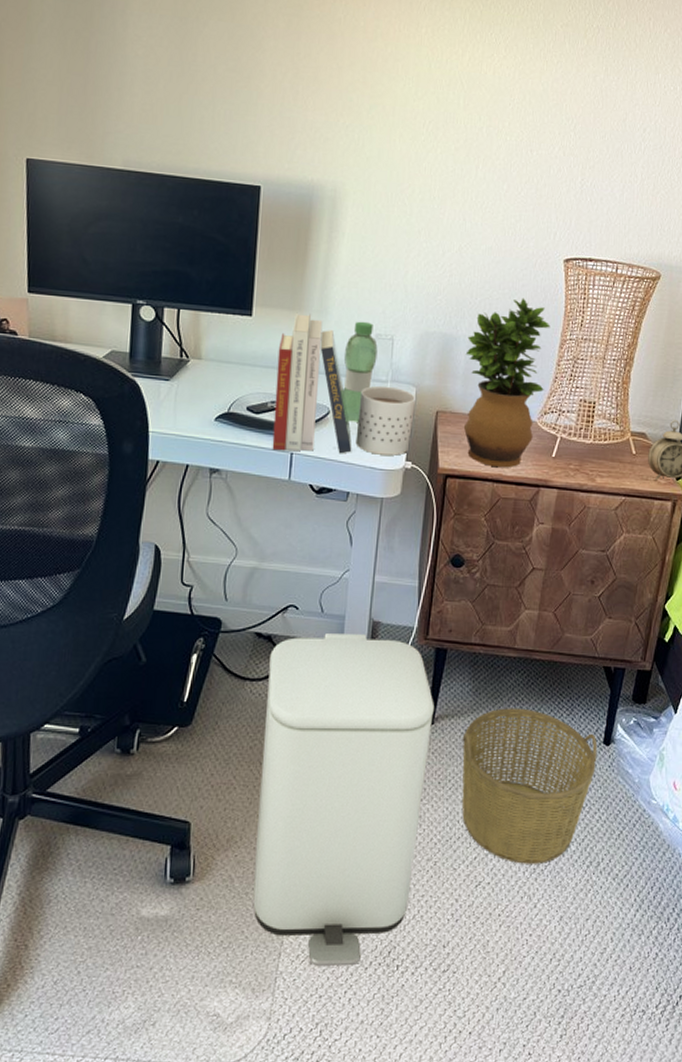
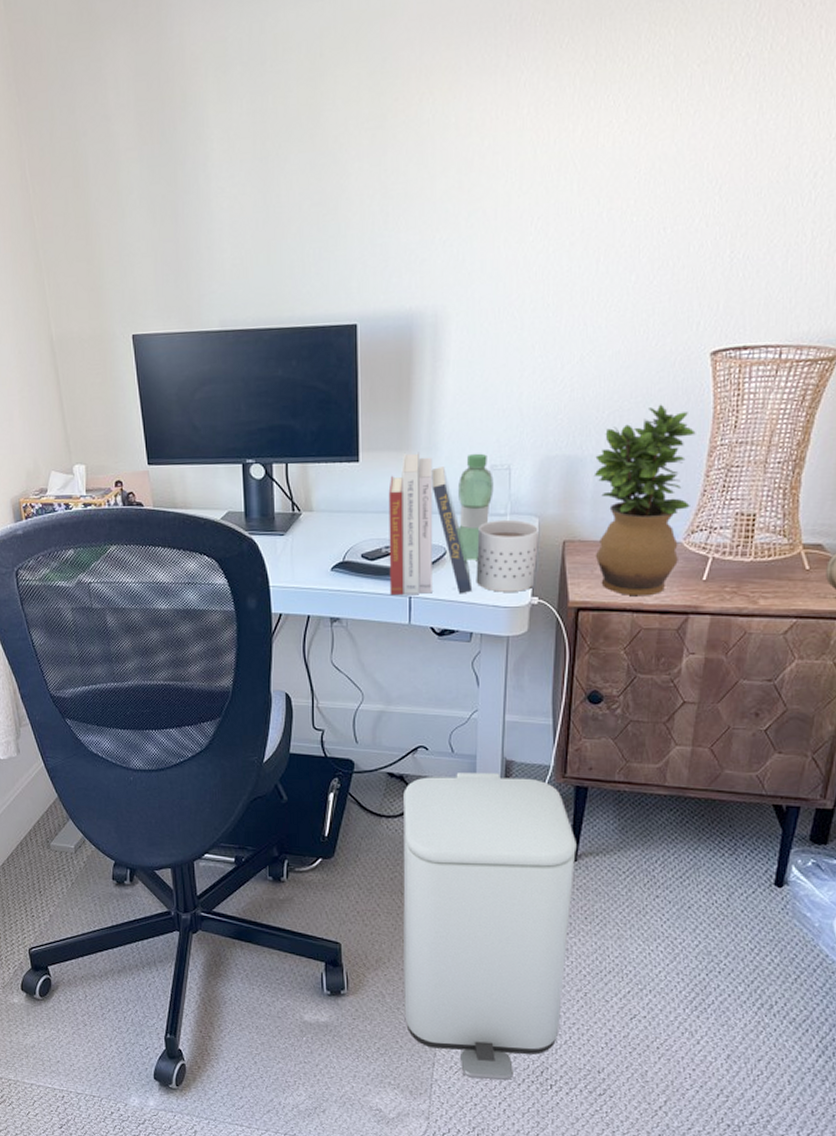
basket: present [461,708,598,864] -> none [609,846,768,1002]

